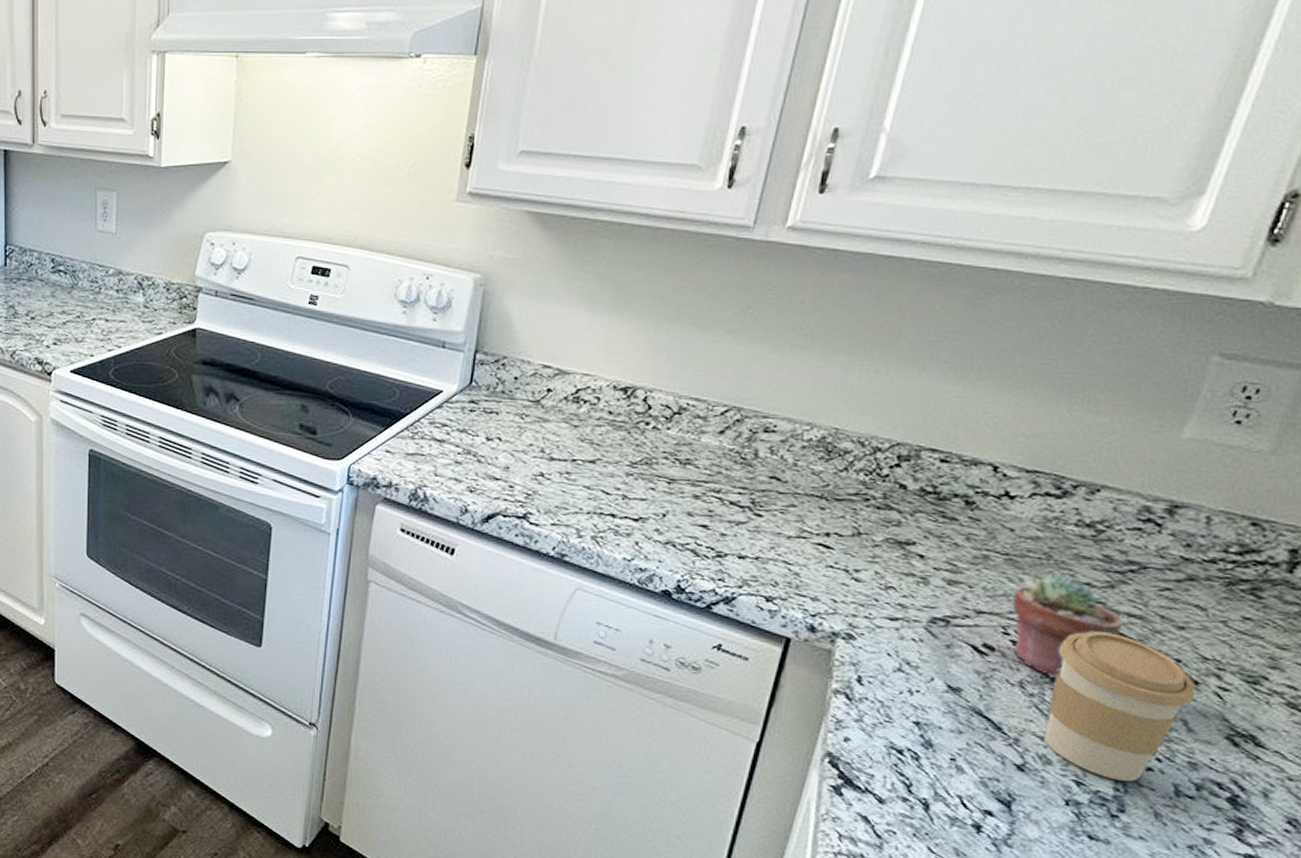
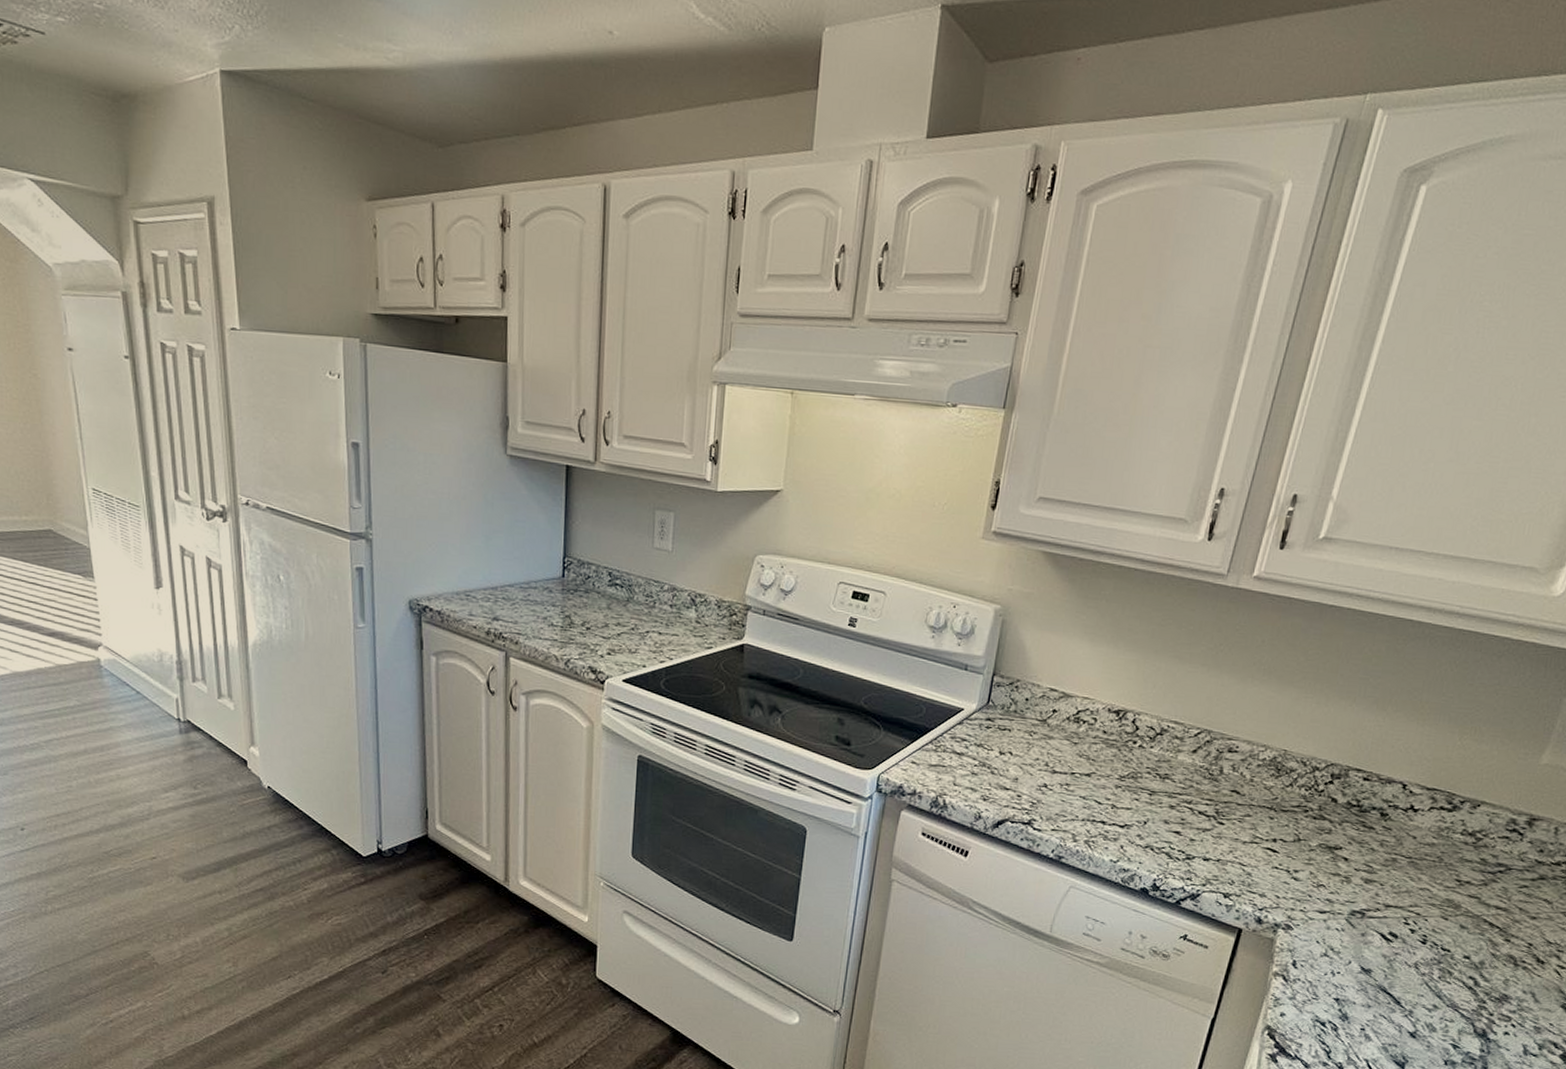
potted succulent: present [1011,573,1123,679] -> none [1411,874,1493,961]
coffee cup: present [1043,631,1195,782] -> none [1431,921,1542,1044]

